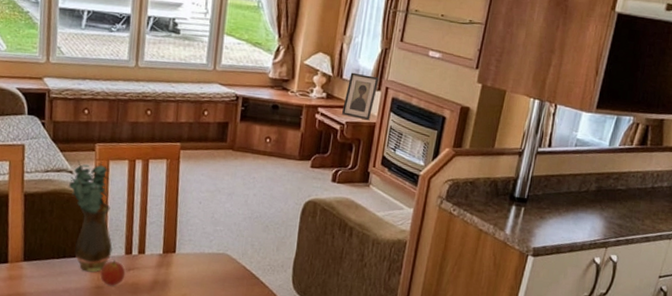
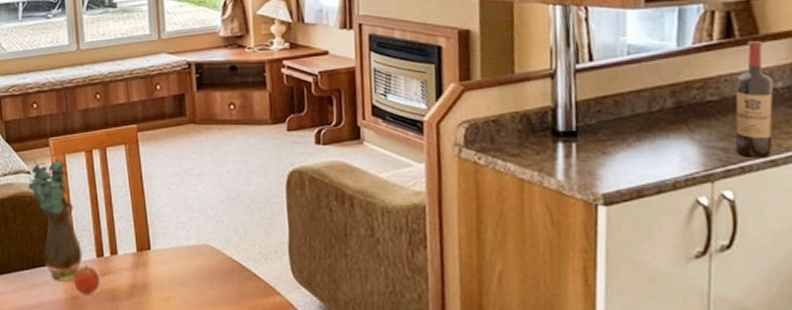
picture frame: present [341,72,380,121] -> none [311,13,349,66]
wine bottle: none [626,149,663,235] -> present [734,40,774,159]

